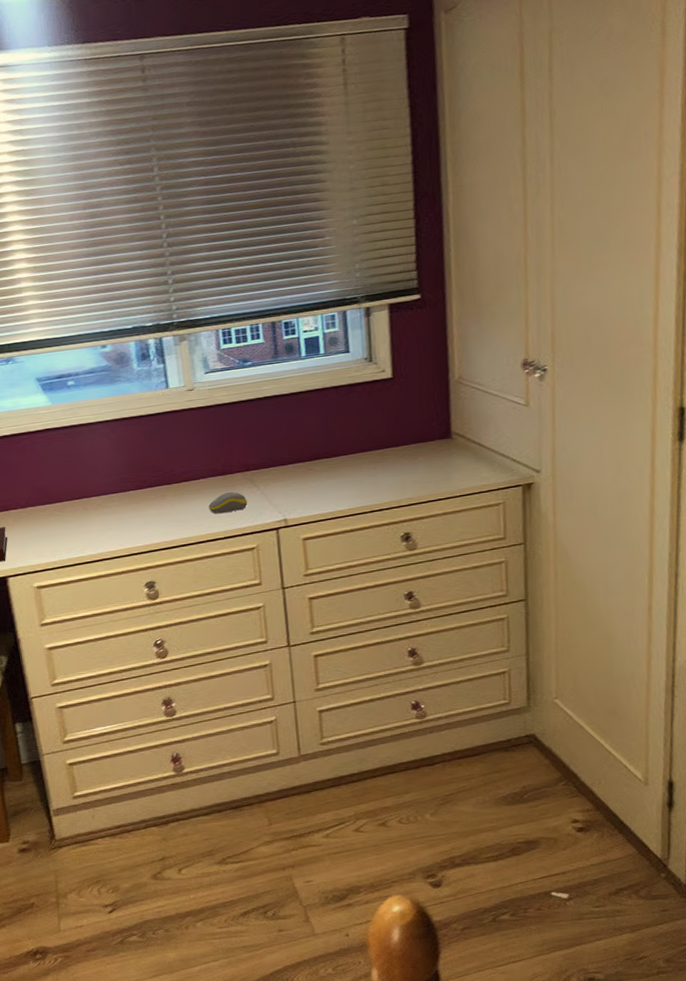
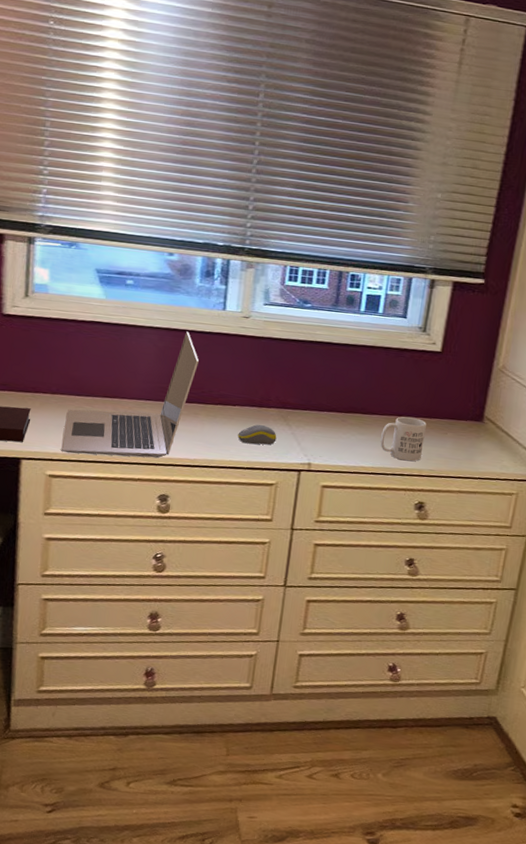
laptop: none [40,417,155,562] -> present [61,331,199,458]
mug: none [350,449,397,496] -> present [380,416,426,462]

